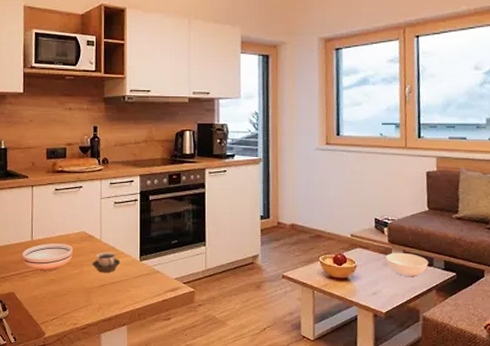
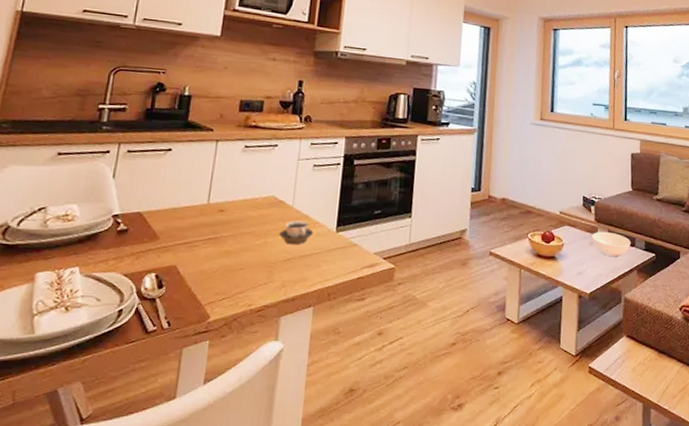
bowl: present [22,243,73,271] -> none [193,208,258,241]

